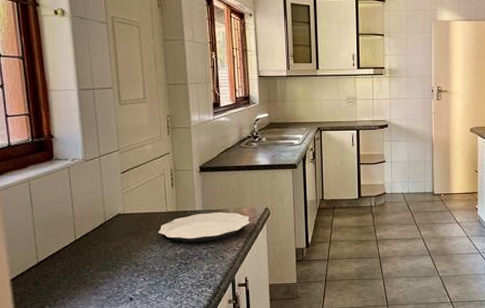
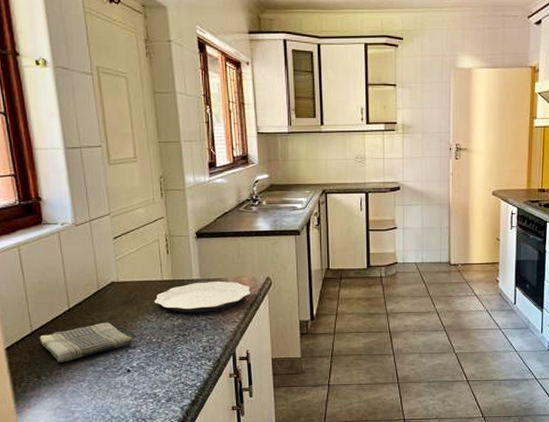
dish towel: none [45,252,136,292] -> present [39,322,133,362]

